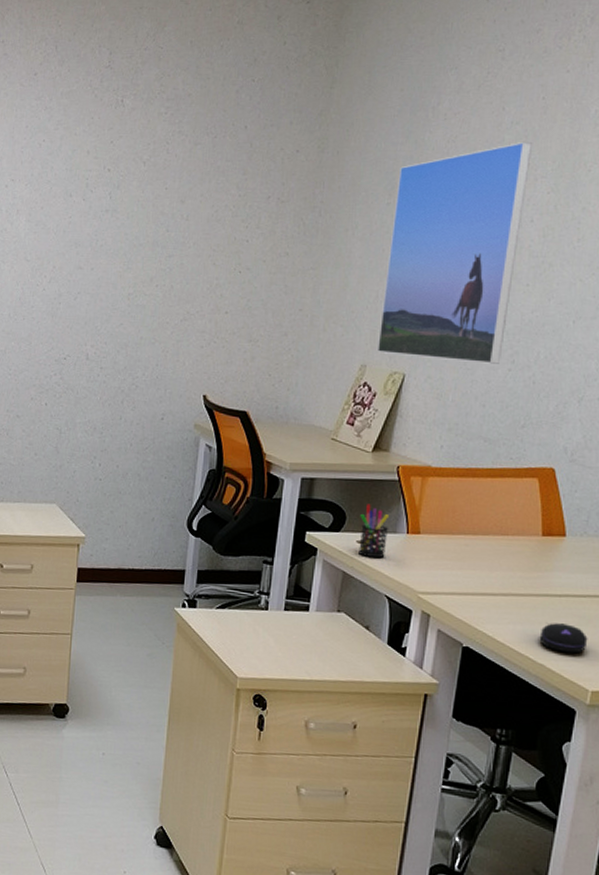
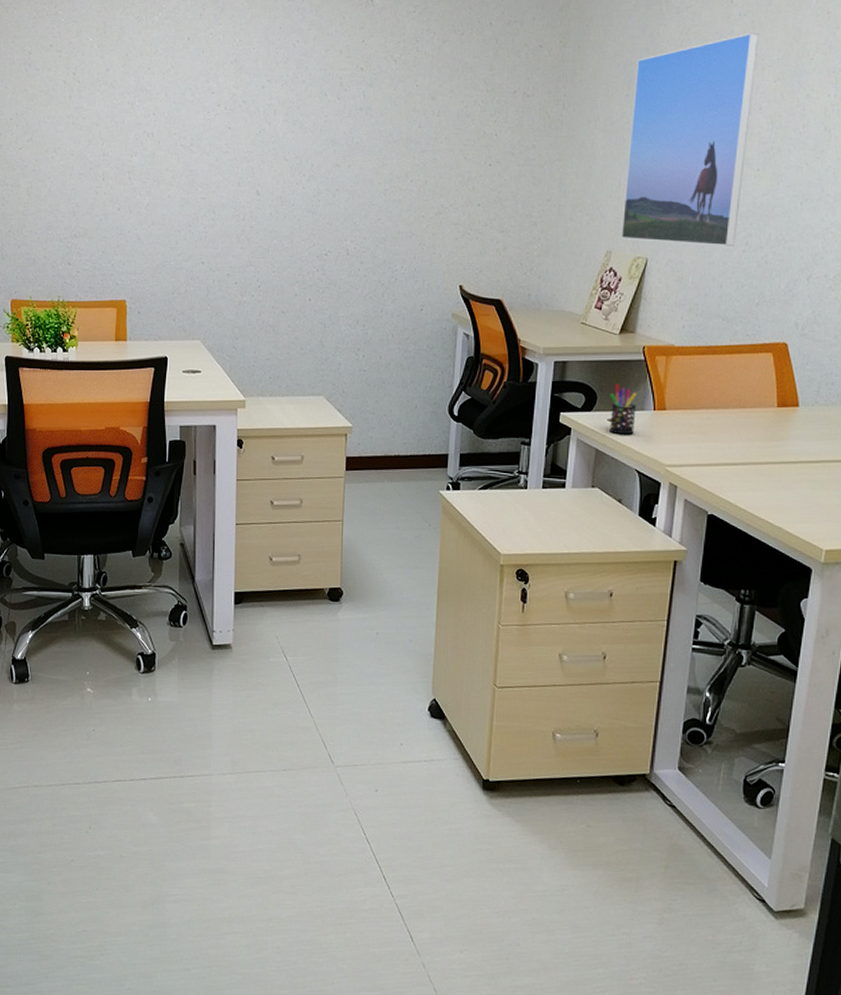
computer mouse: present [541,623,588,654] -> none [779,488,821,516]

